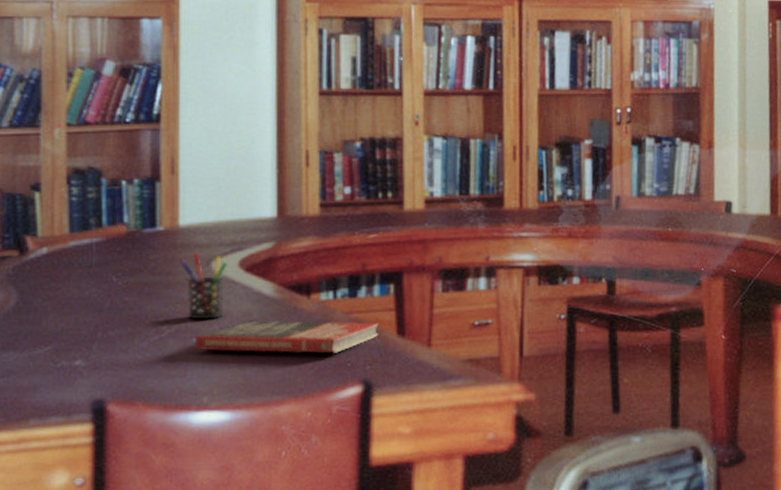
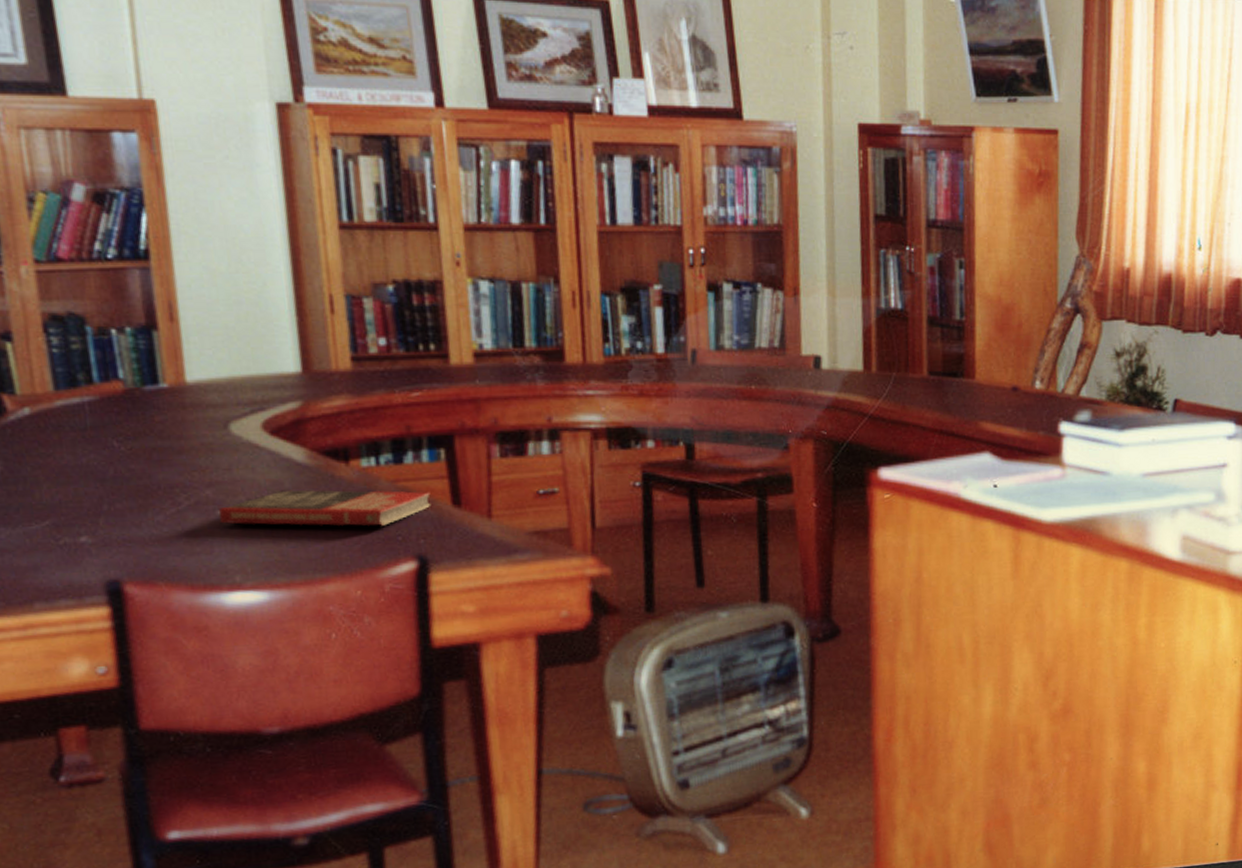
pen holder: present [180,253,229,320] -> none [191,414,250,490]

